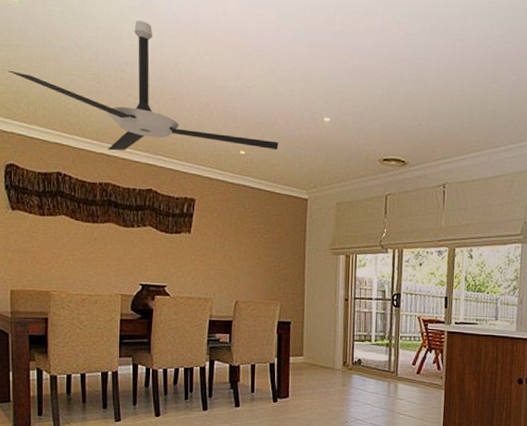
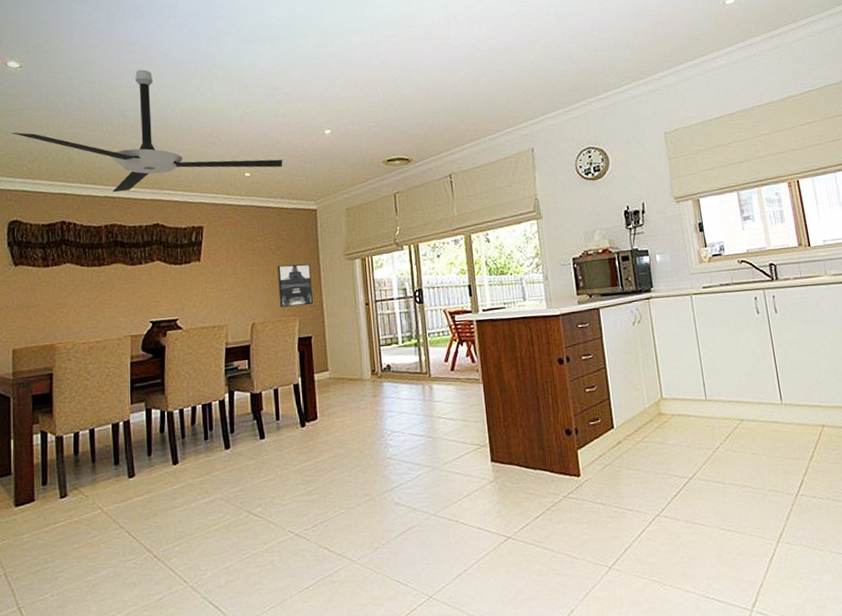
wall art: none [263,249,296,292] -> present [277,263,313,308]

